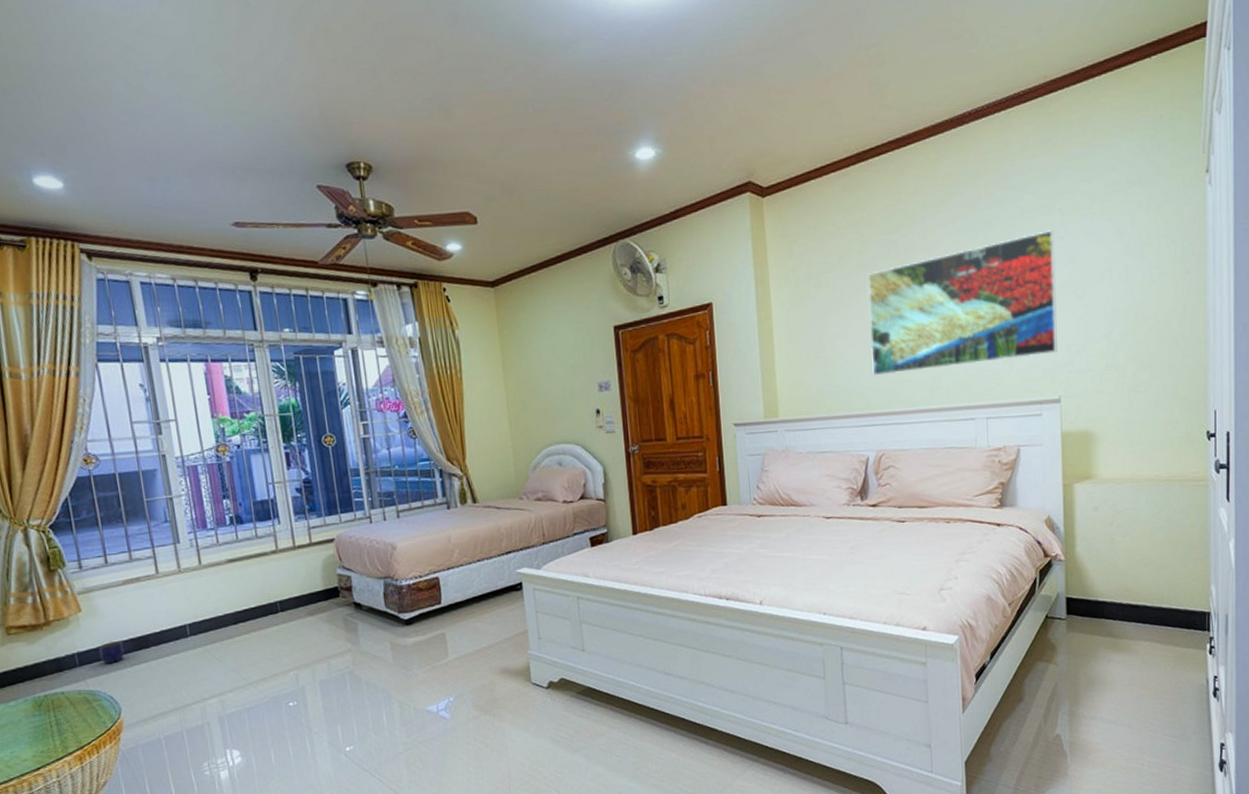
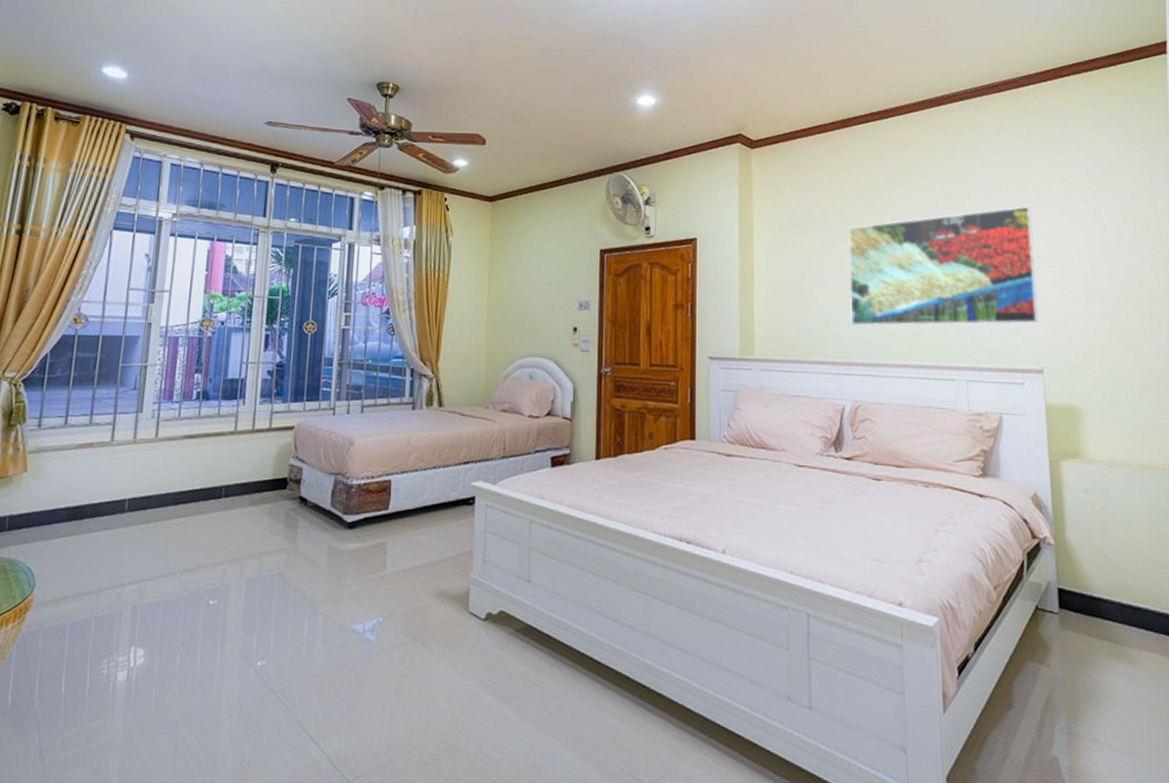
planter: present [99,641,124,663] -> none [31,508,57,531]

